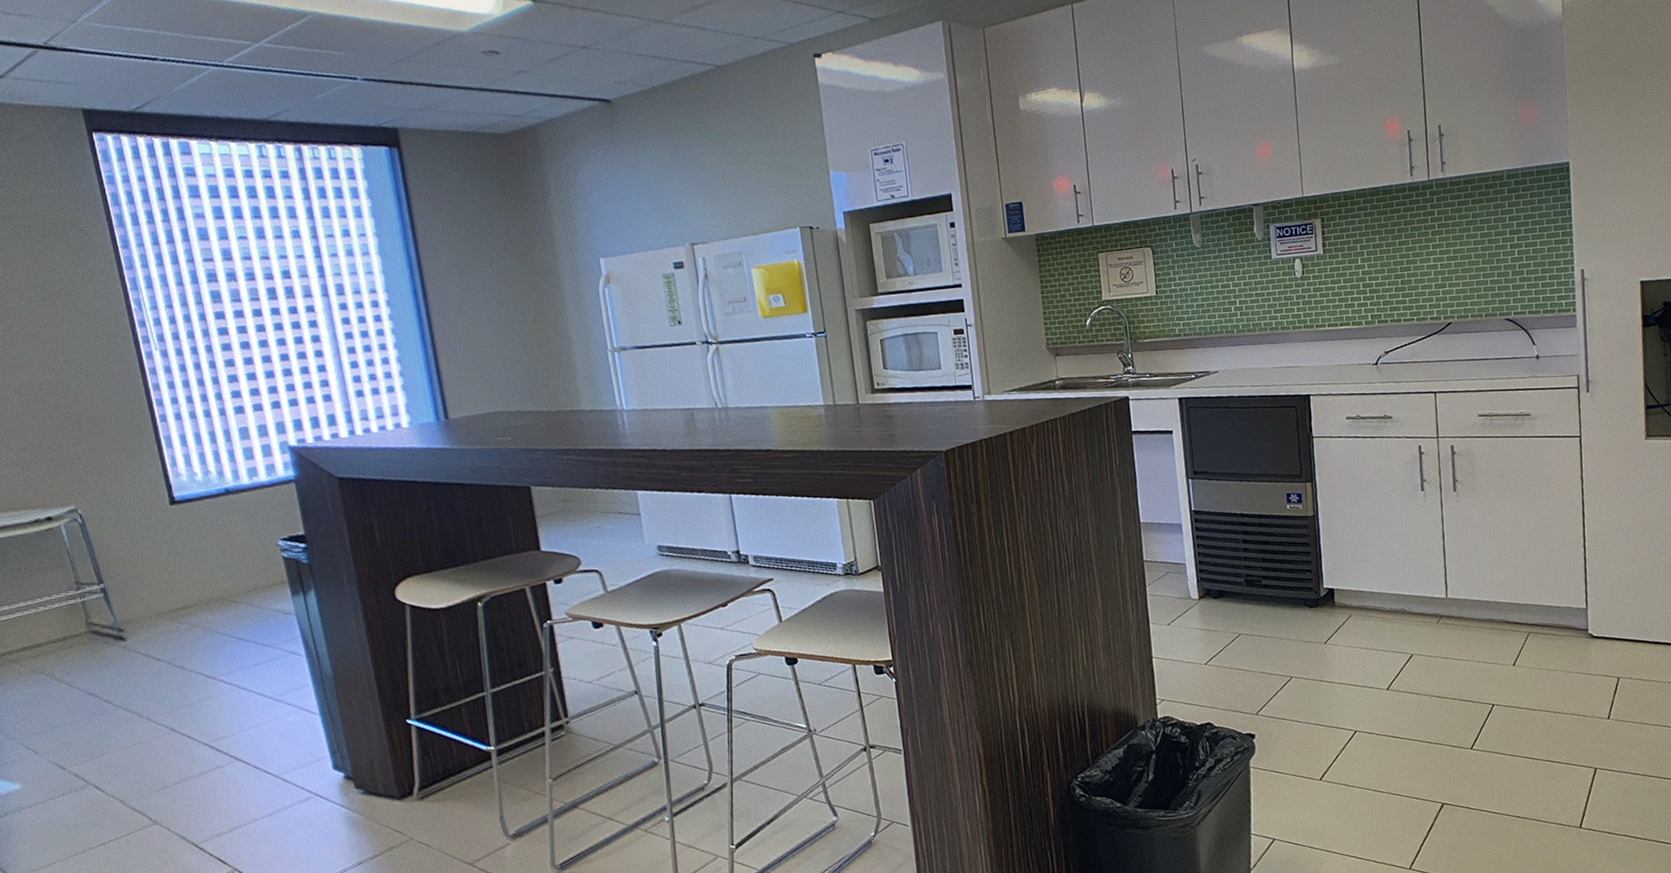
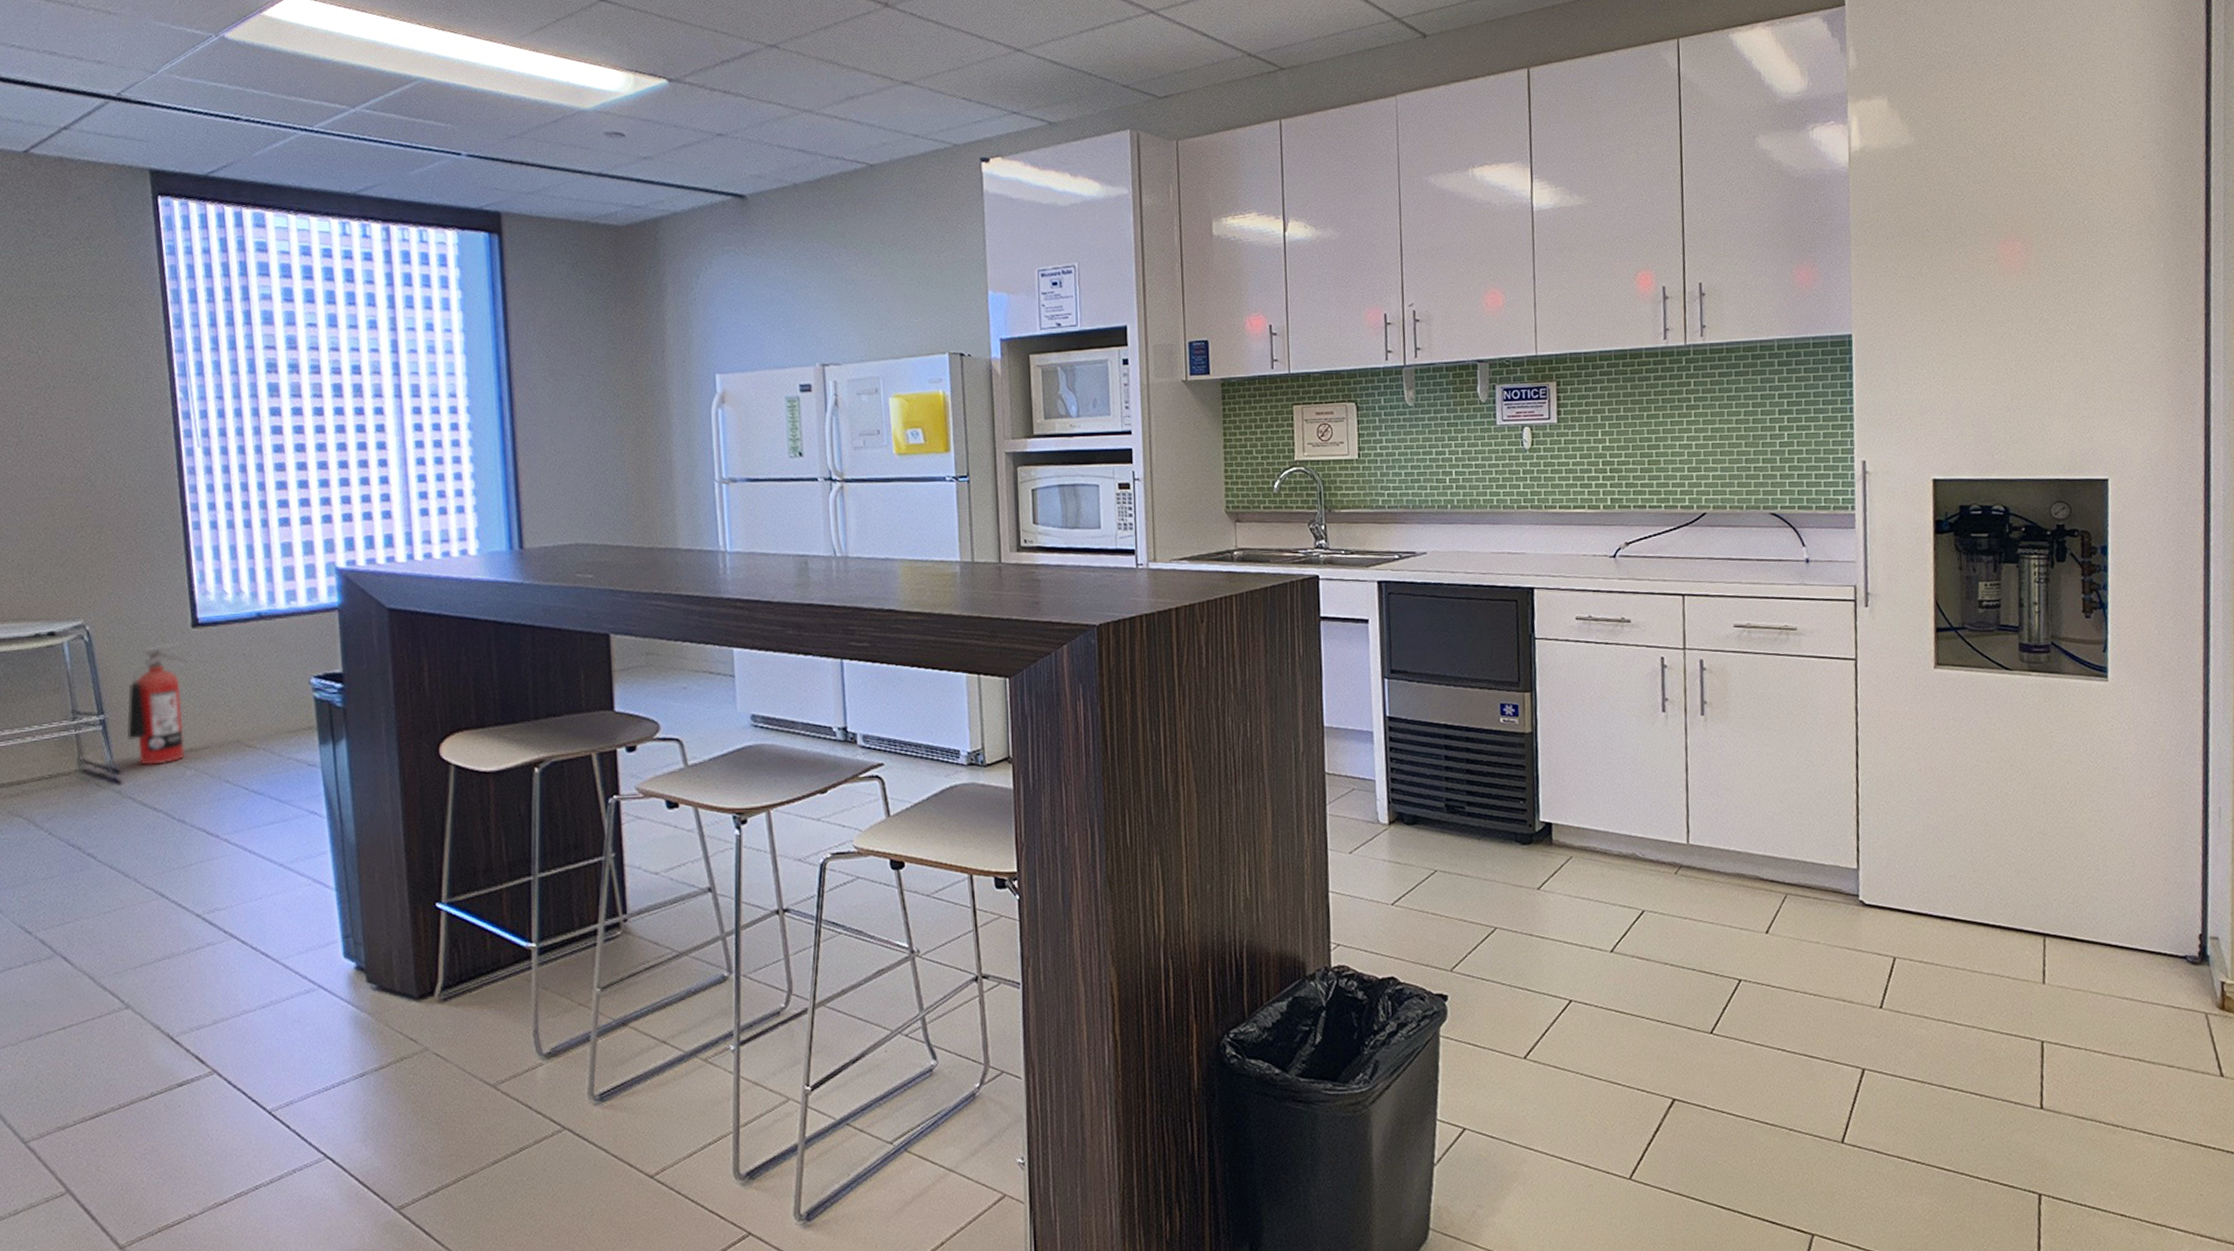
fire extinguisher: none [123,517,178,624] -> present [127,641,187,765]

